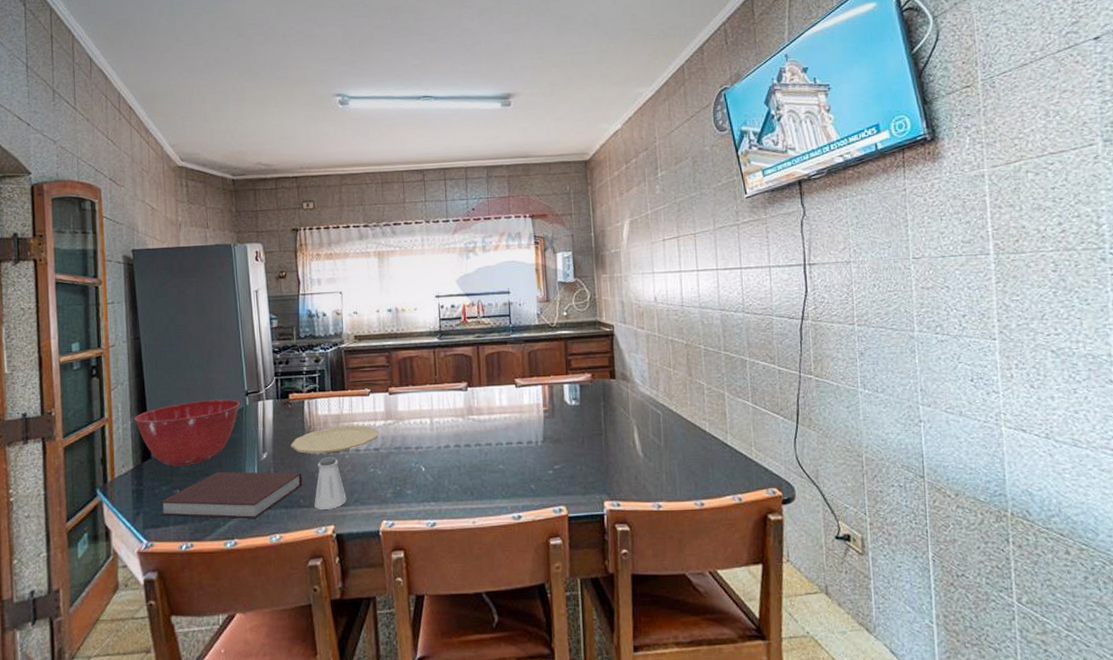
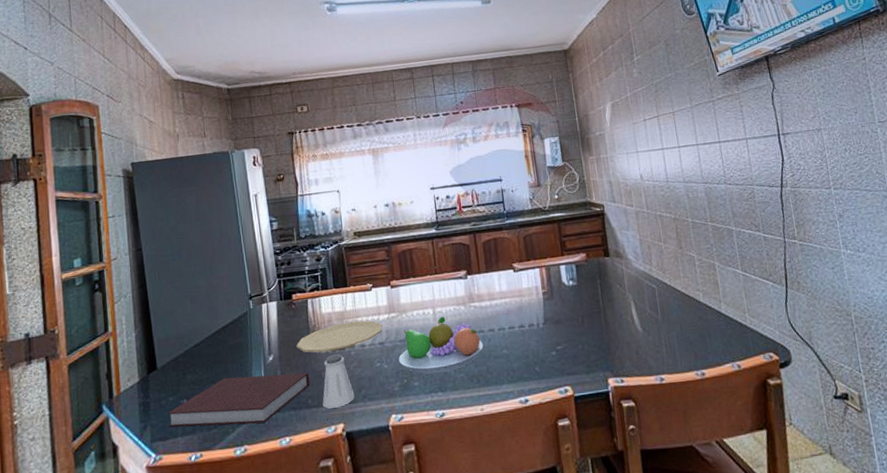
mixing bowl: present [134,399,240,466] -> none [138,304,244,376]
fruit bowl: none [393,426,480,484] -> present [399,316,484,375]

